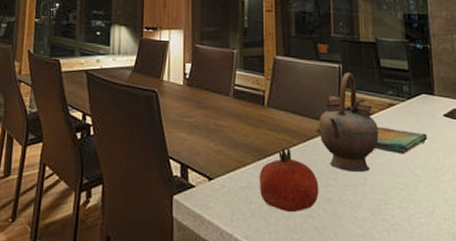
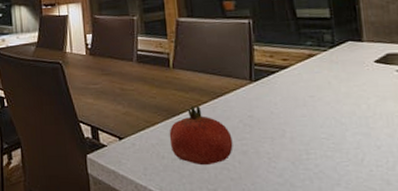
teapot: present [316,72,379,172] -> none [226,27,298,125]
dish towel: present [375,126,428,155] -> none [293,78,355,105]

